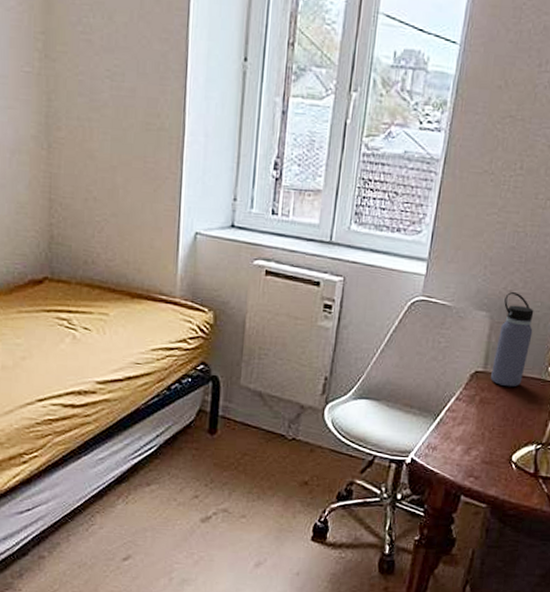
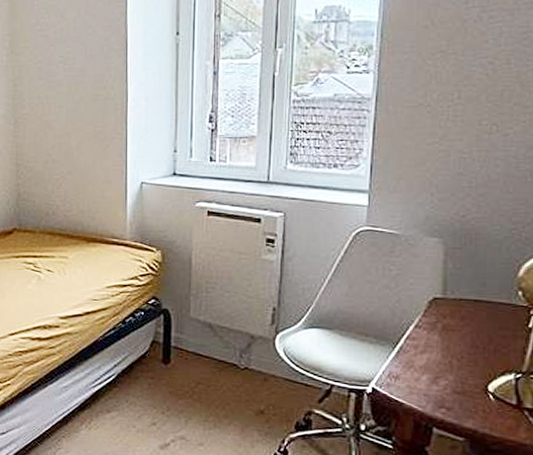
water bottle: present [491,292,534,387] -> none [452,217,494,313]

